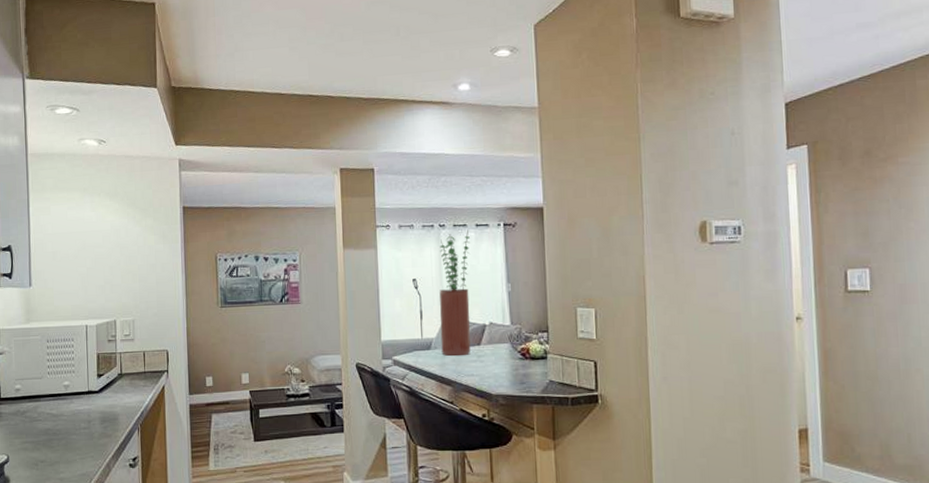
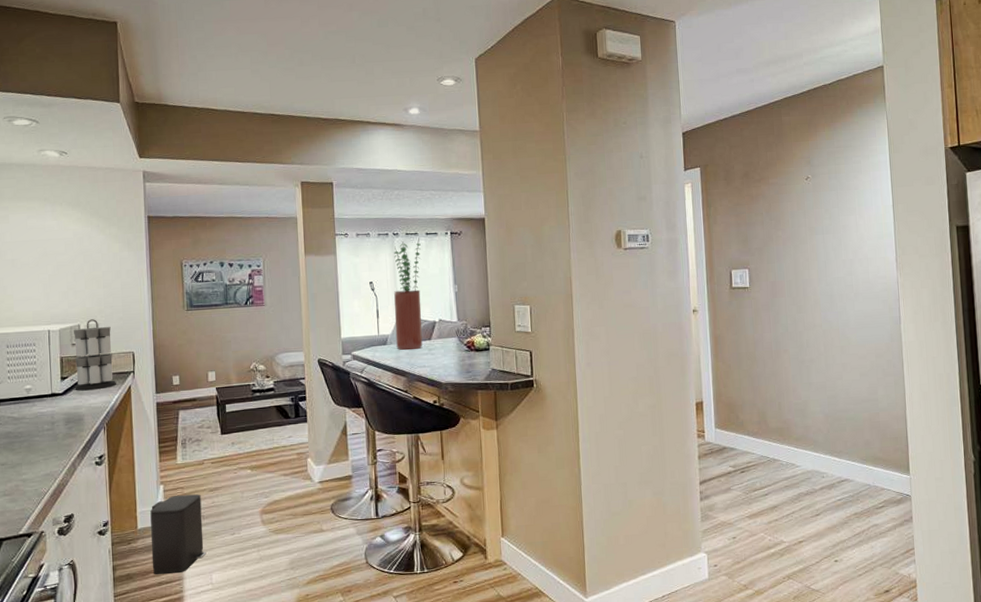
spice rack: none [110,315,151,389] -> present [74,319,117,391]

